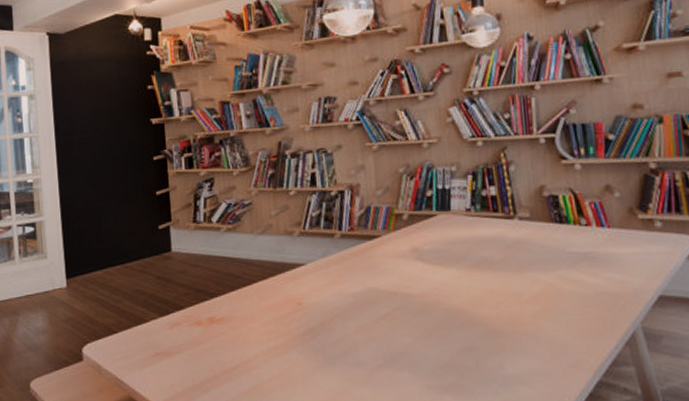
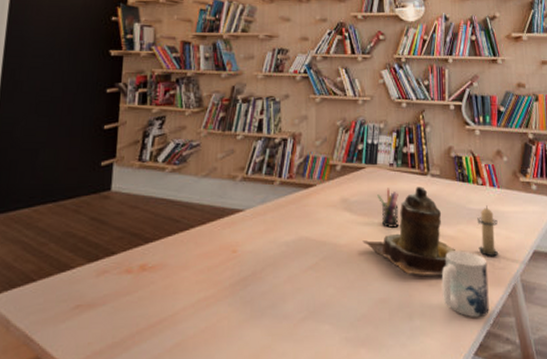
teapot: none [439,231,554,324] -> present [362,186,455,275]
pen holder: none [453,234,482,277] -> present [377,188,399,229]
mug: none [537,297,601,368] -> present [441,251,489,318]
candle: none [581,248,612,302] -> present [477,205,499,256]

